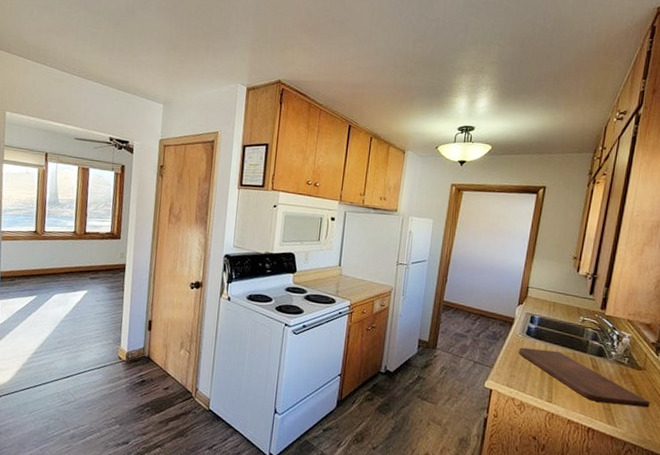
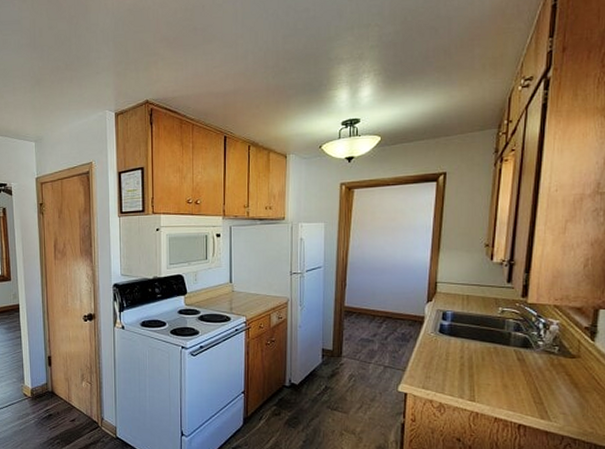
cutting board: present [518,347,650,408] -> none [432,346,588,398]

